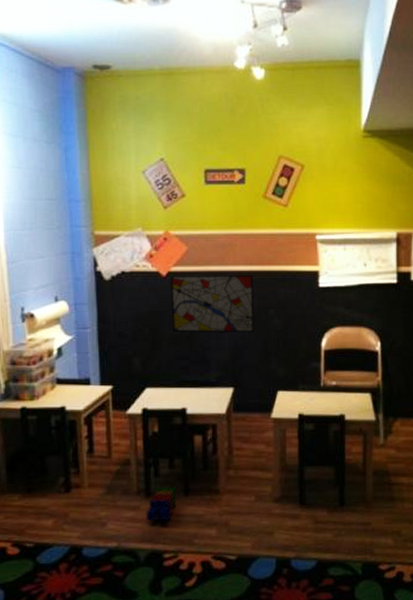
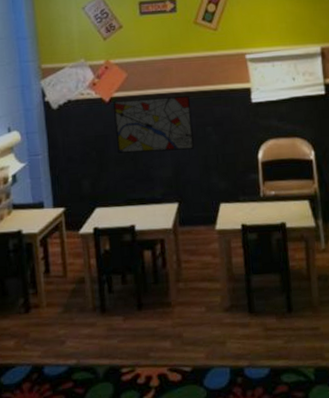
stacking toy: present [146,487,177,522] -> none [102,302,131,337]

